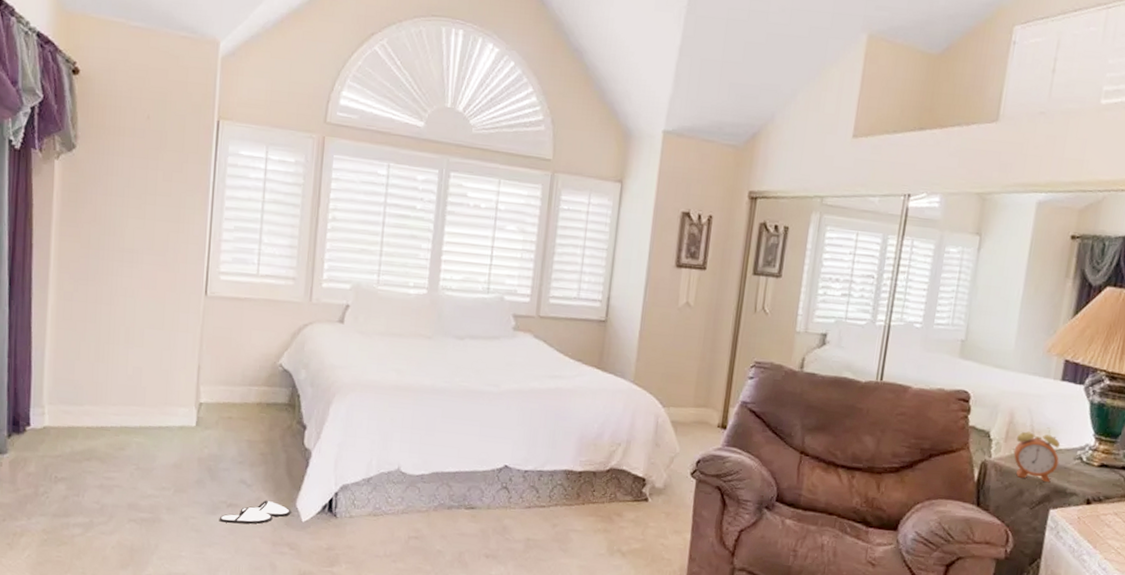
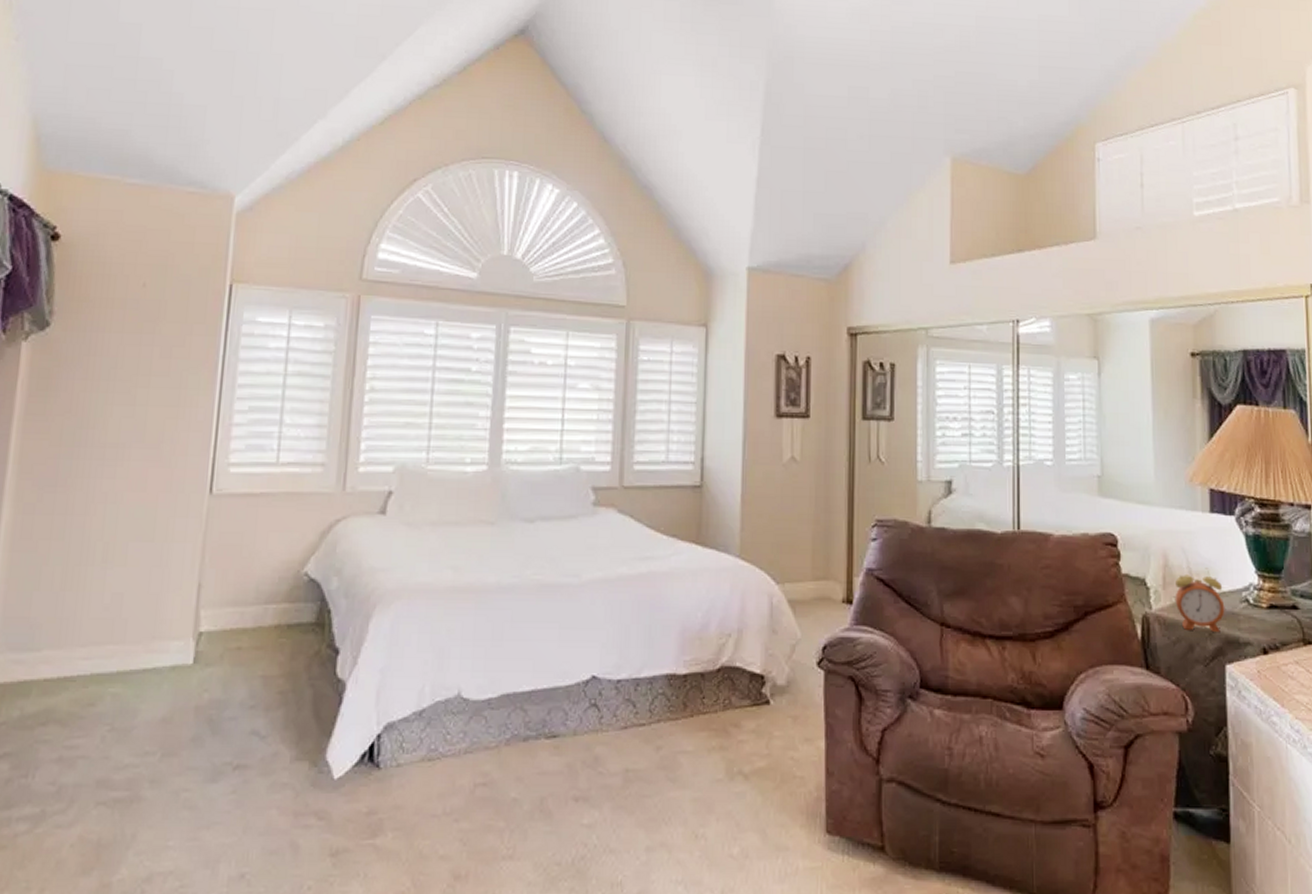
slippers: present [219,500,291,524] -> none [221,754,320,792]

